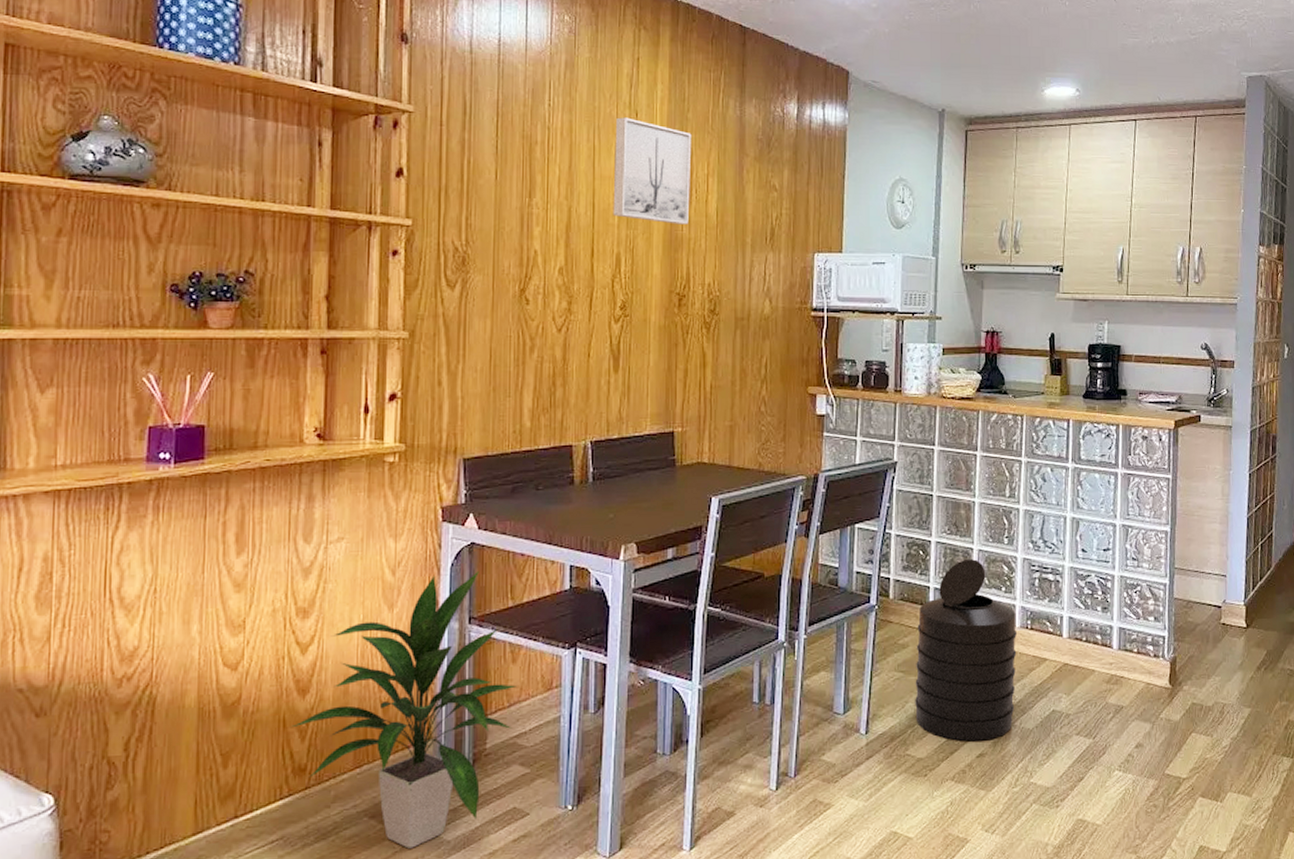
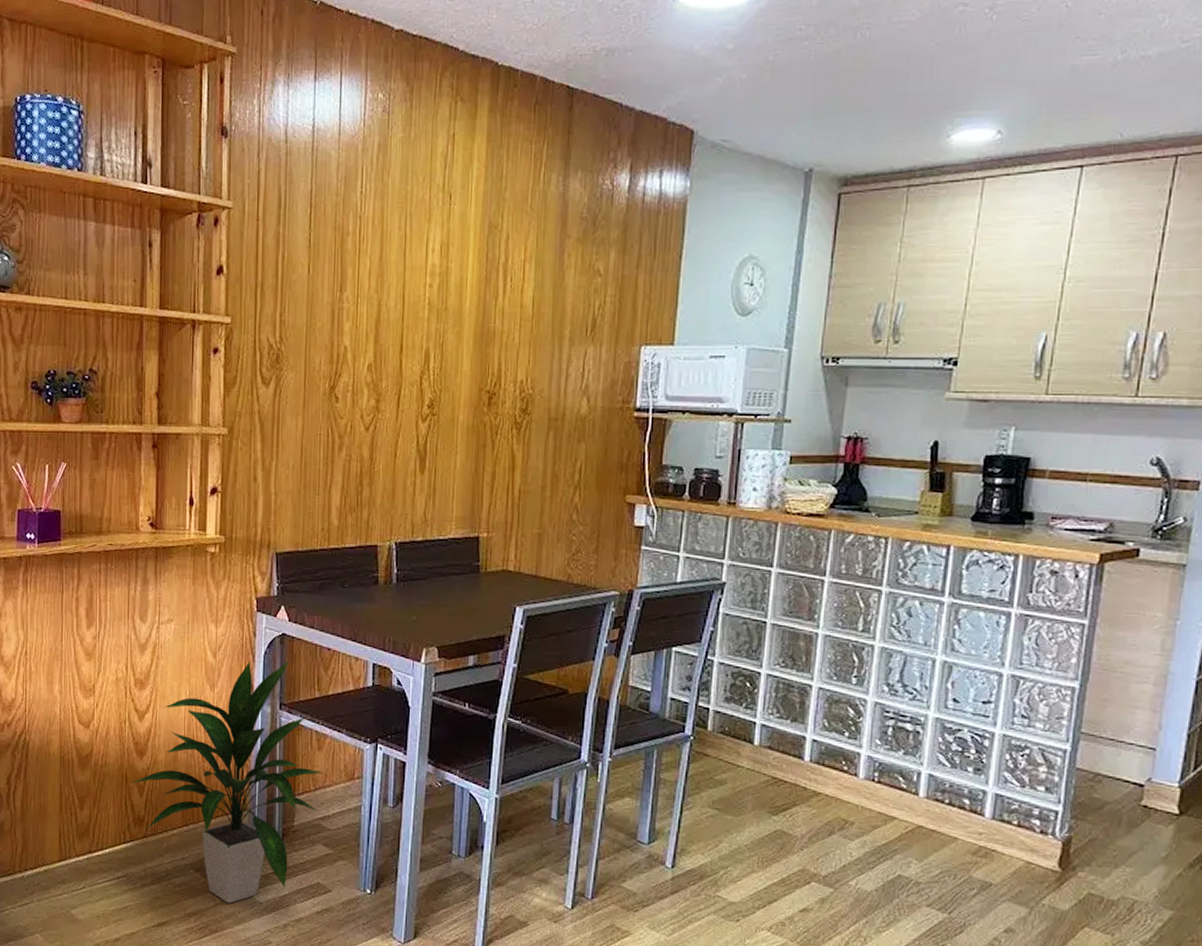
wall art: present [613,117,692,225] -> none [423,201,509,316]
trash can: present [915,559,1017,742] -> none [729,697,861,896]

